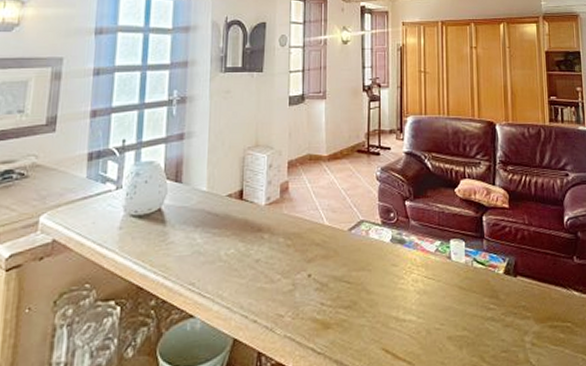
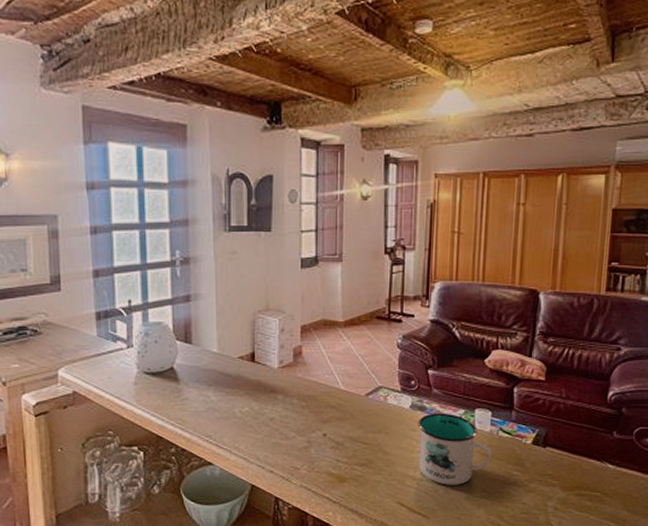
mug: none [398,245,468,325] -> present [417,413,492,485]

